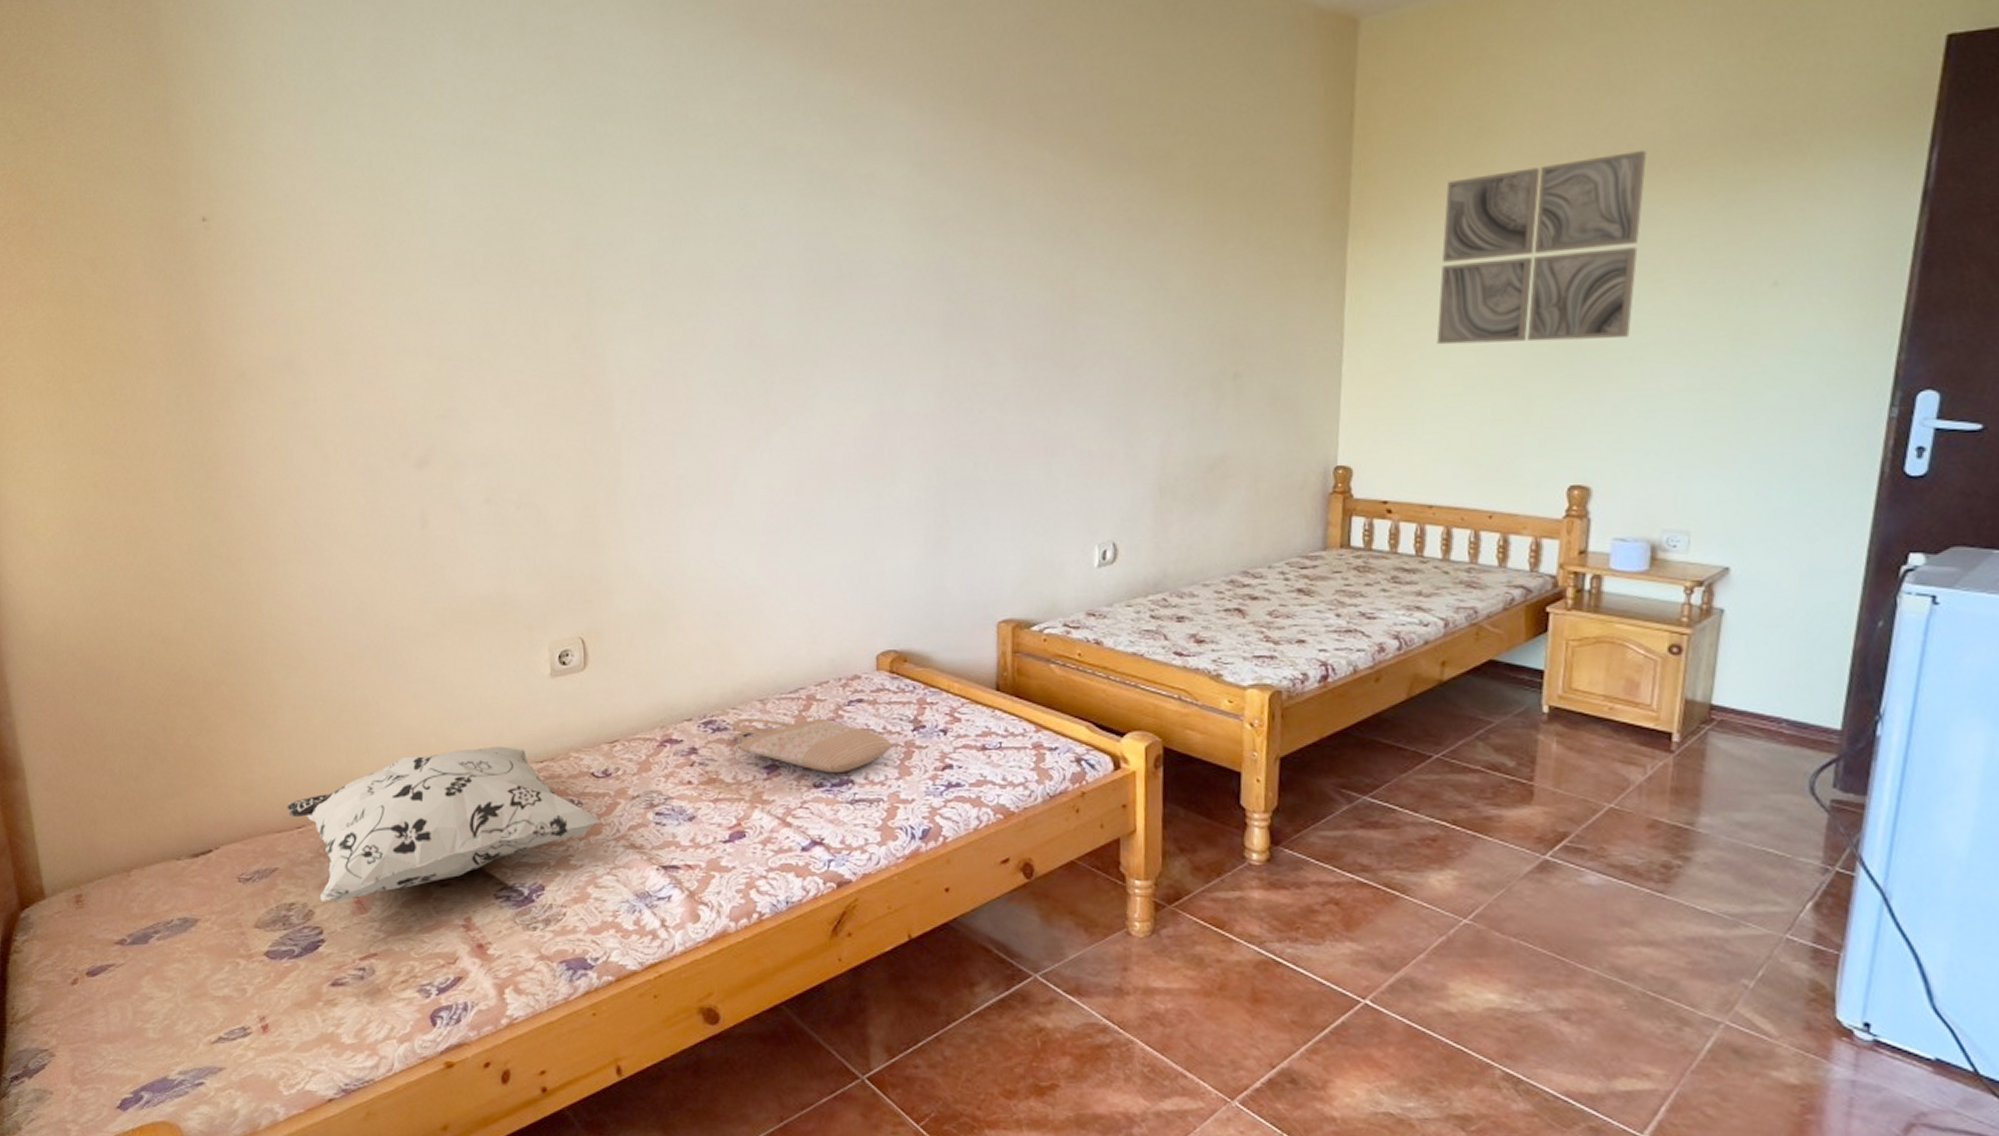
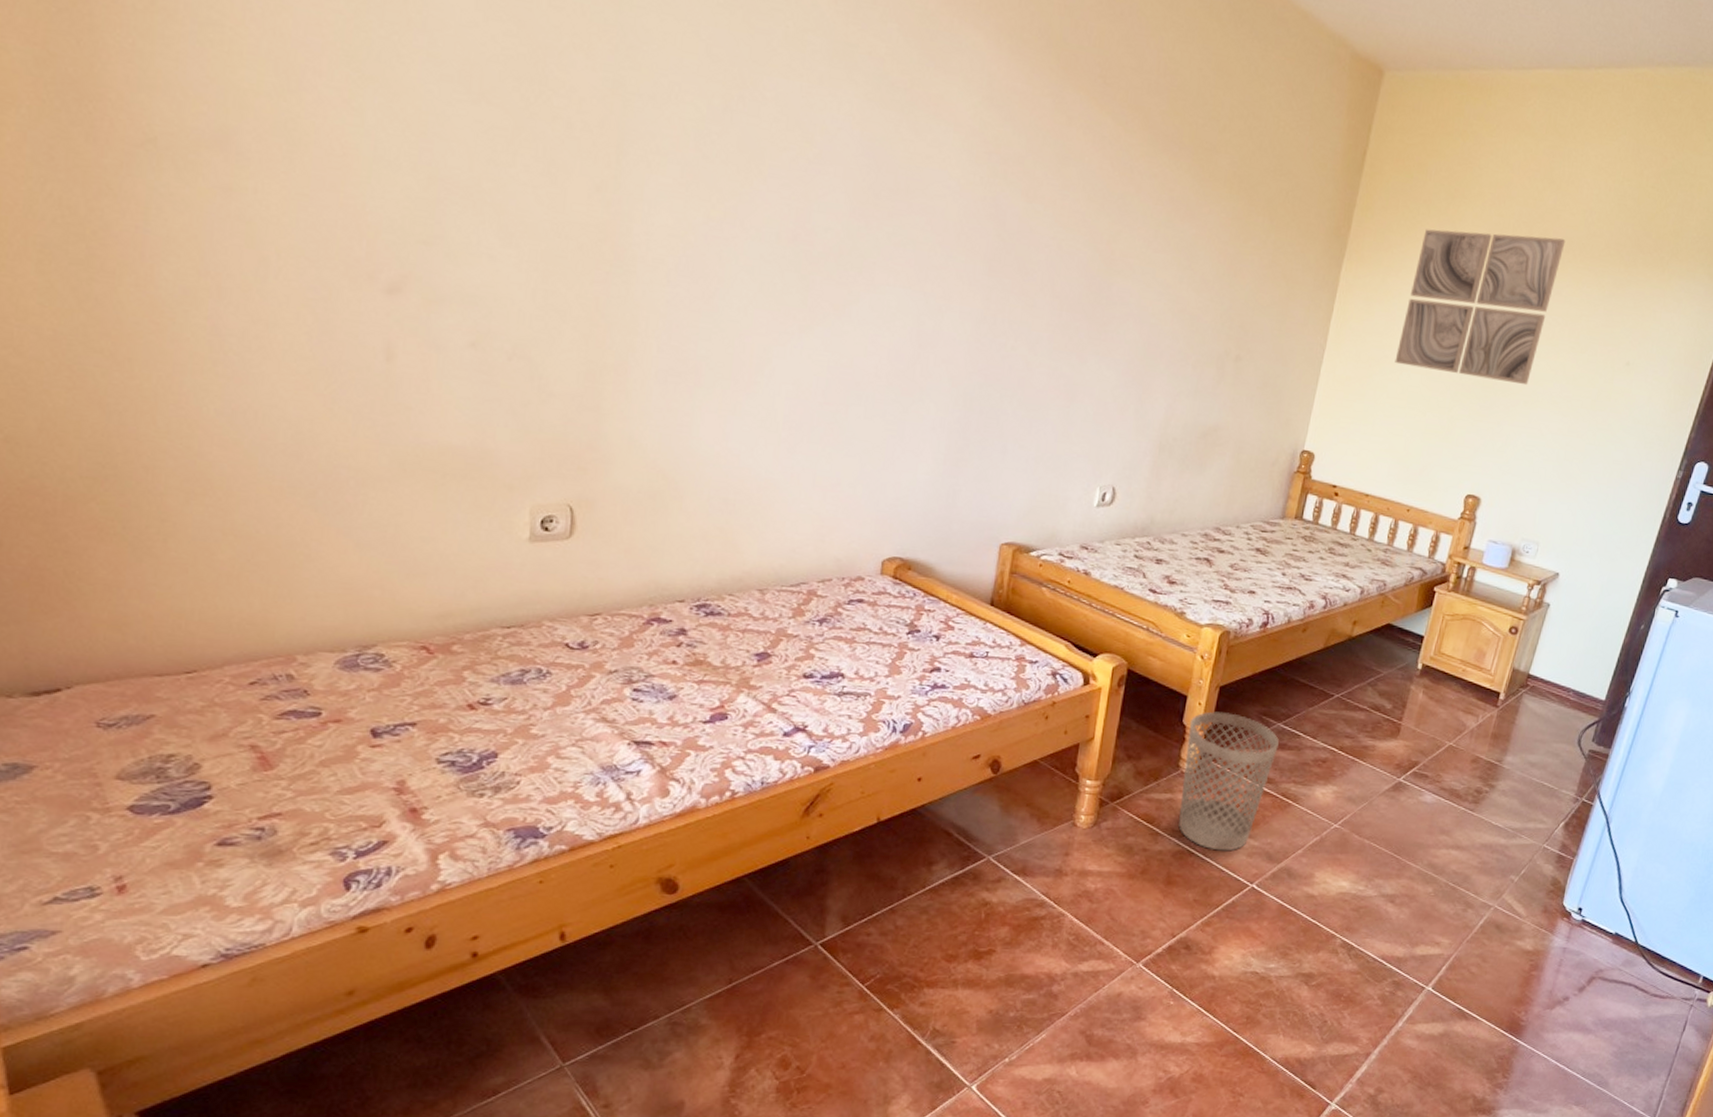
decorative pillow: present [287,746,601,903] -> none [173,605,571,757]
shopping bag: present [732,716,892,774] -> none [726,605,886,667]
wastebasket: none [1249,788,1369,959] -> present [1178,711,1279,851]

